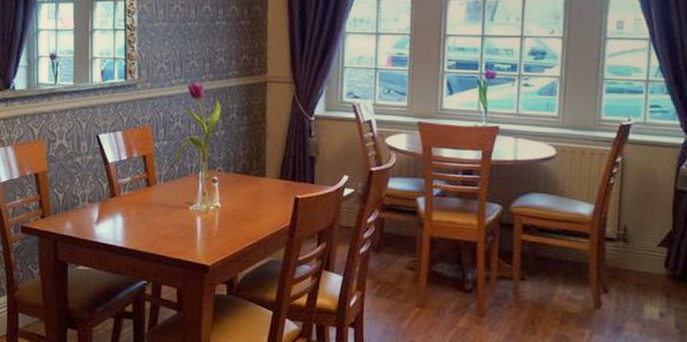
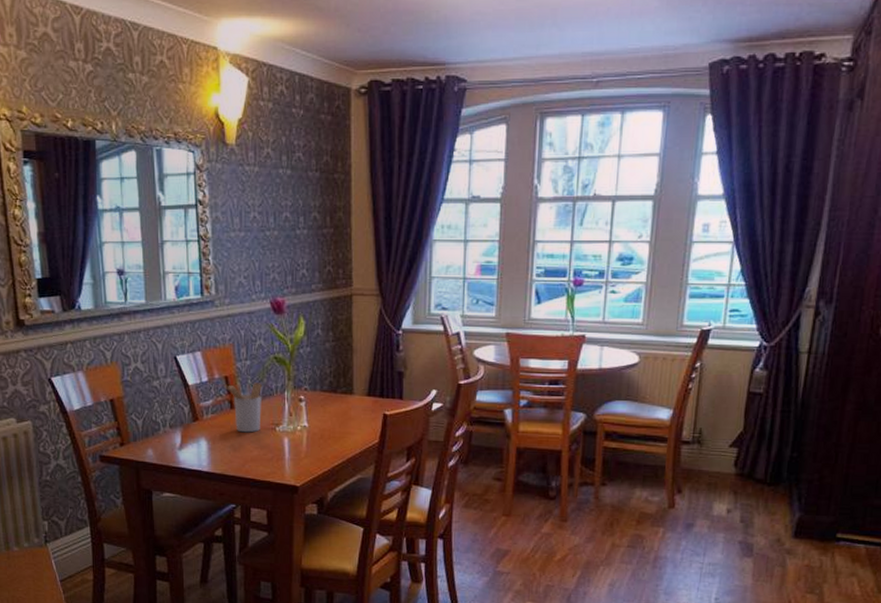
utensil holder: none [142,162,178,211] -> present [224,382,263,433]

